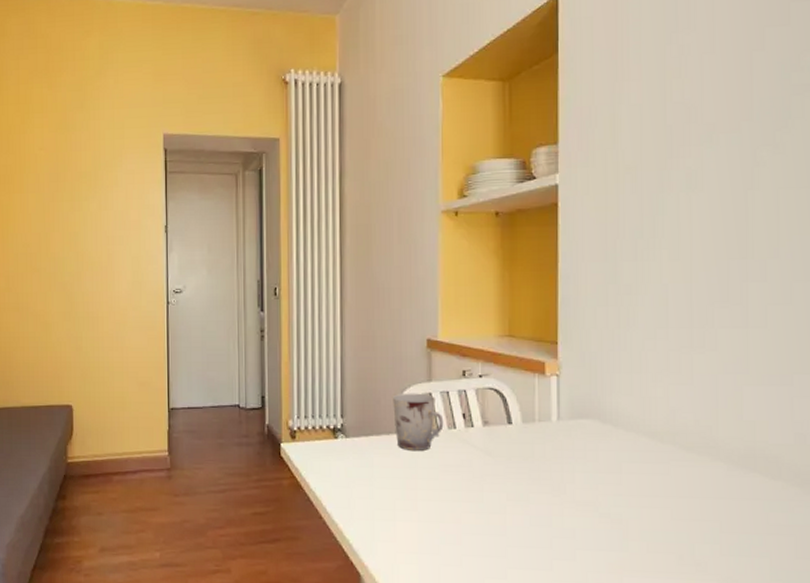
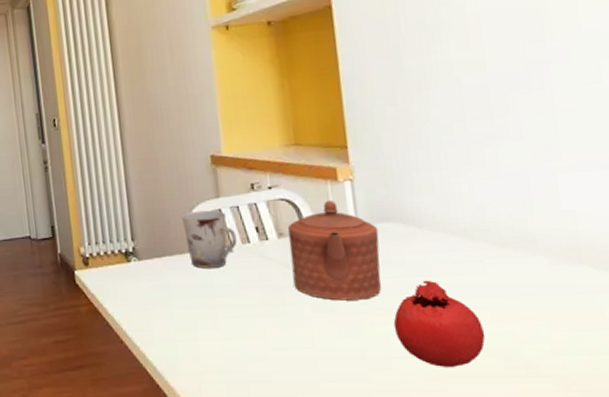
teapot: none [493,393,577,492] -> present [287,200,381,301]
fruit: none [581,477,663,561] -> present [393,280,486,367]

